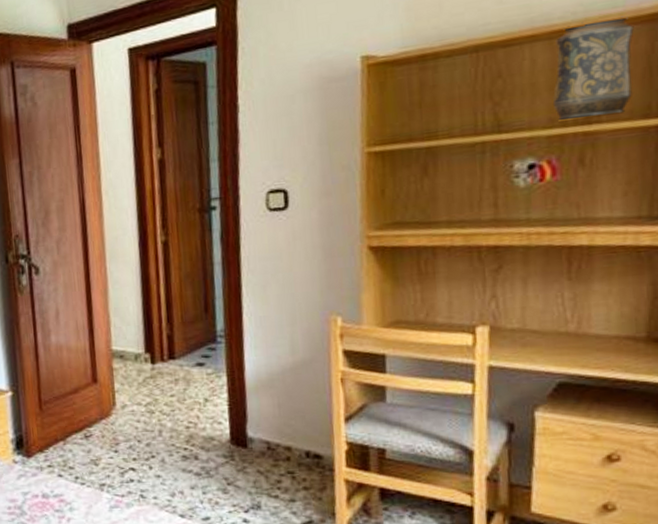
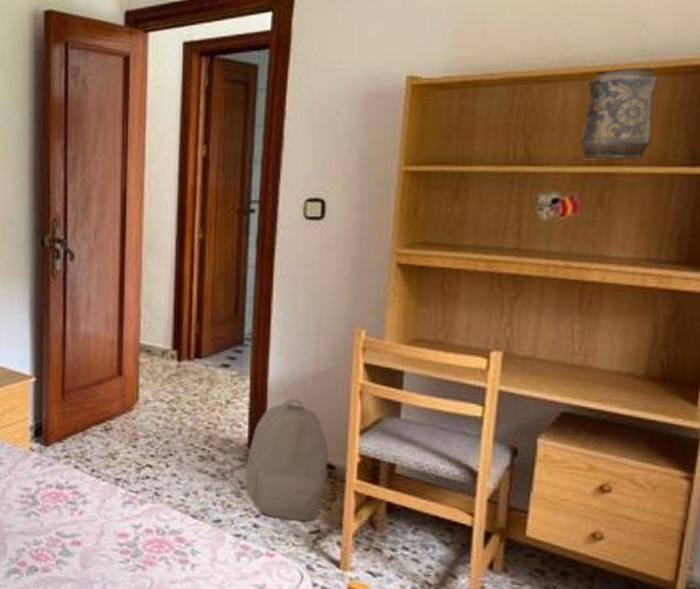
backpack: none [230,391,315,513] -> present [246,398,329,522]

